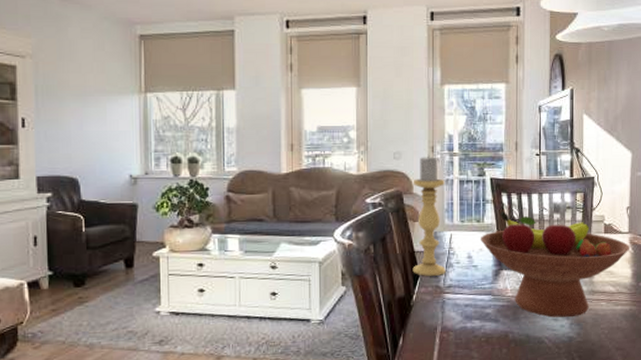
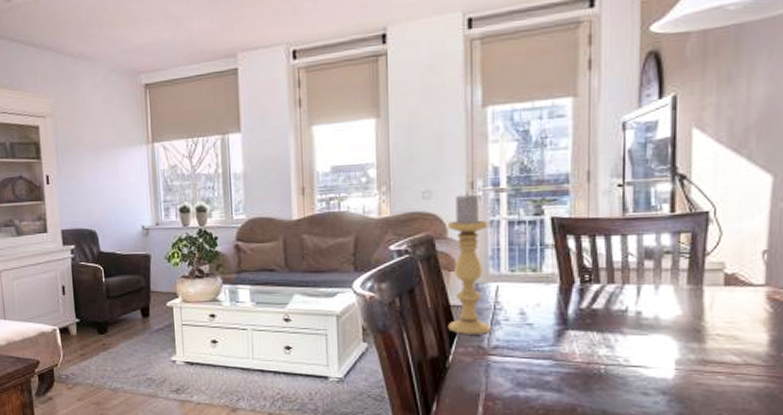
fruit bowl: present [480,211,631,318] -> none [536,257,768,393]

